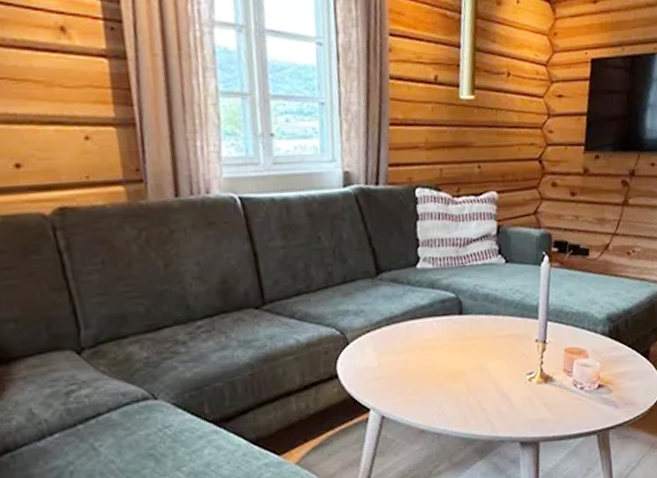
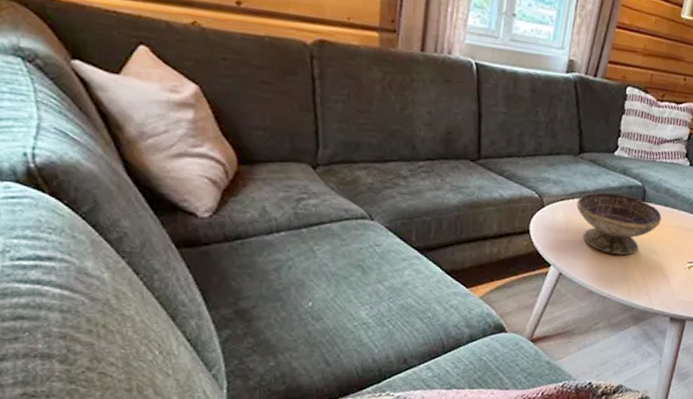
decorative bowl: none [385,311,486,383] -> present [576,192,662,256]

